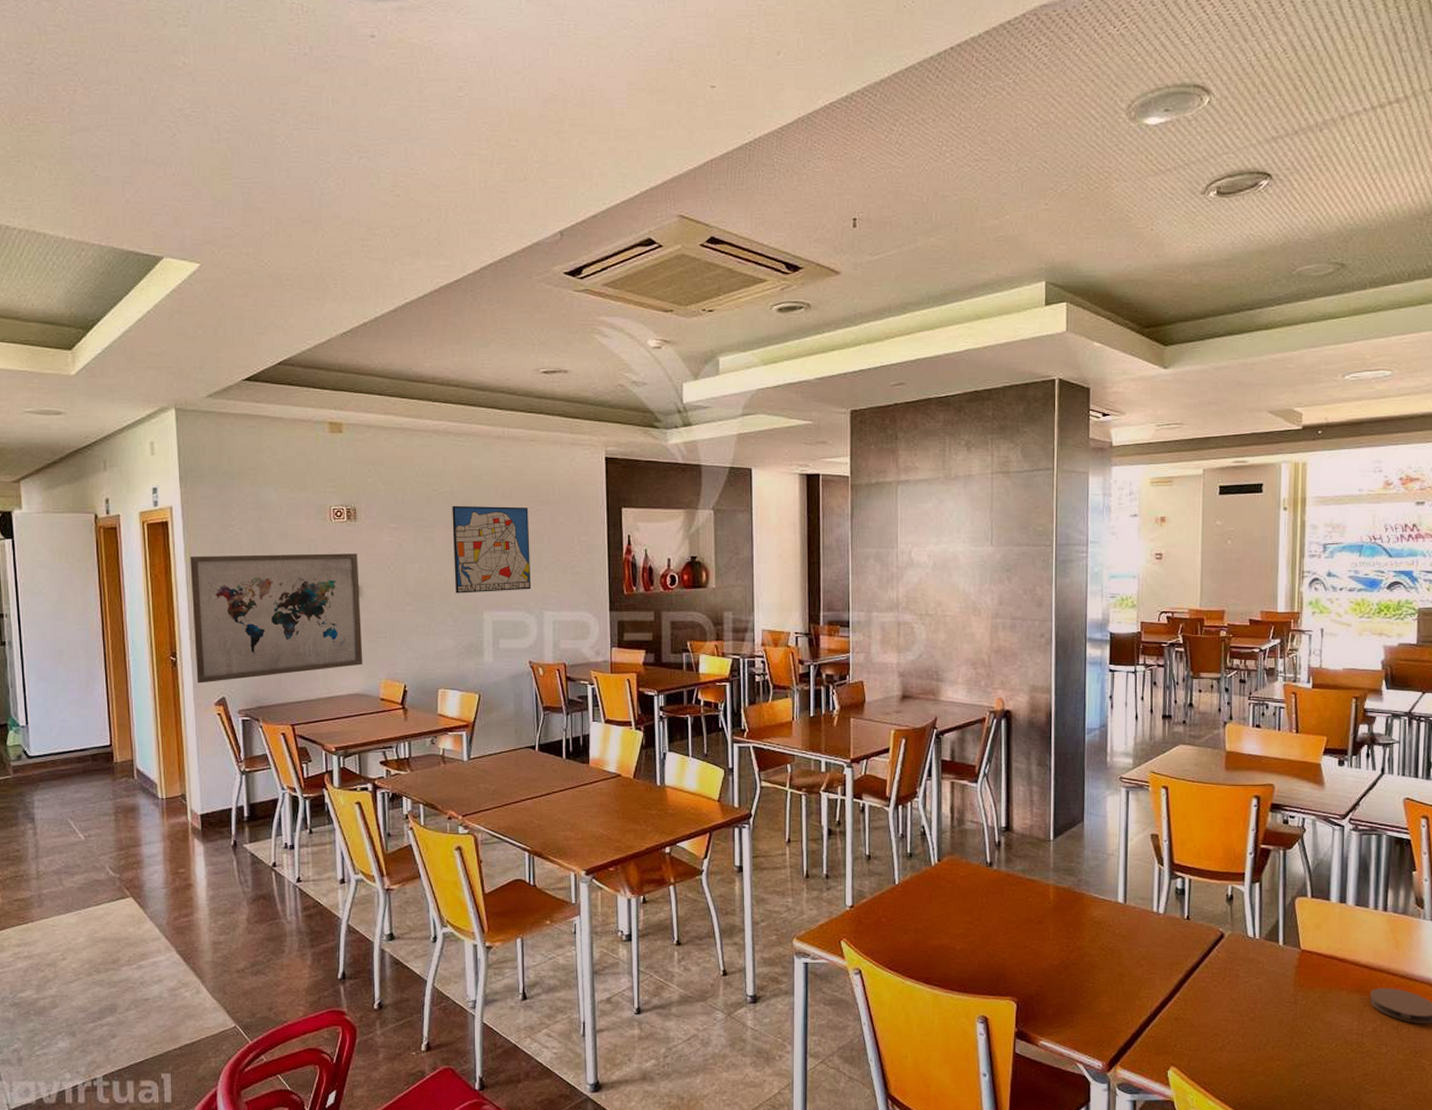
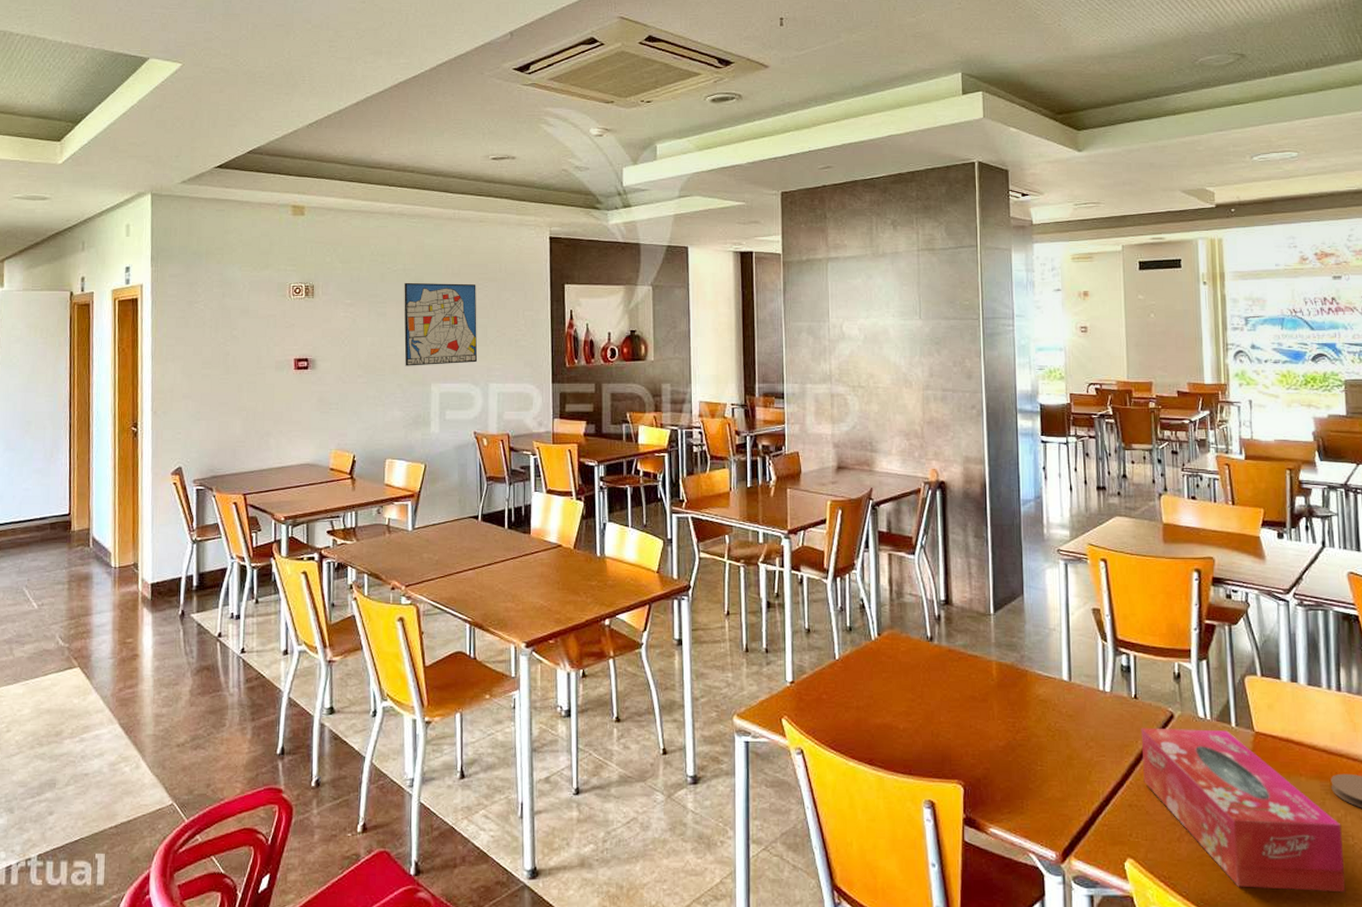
wall art: present [190,553,363,684] -> none [155,328,315,453]
tissue box: none [1191,946,1376,1095] -> present [1141,727,1346,893]

